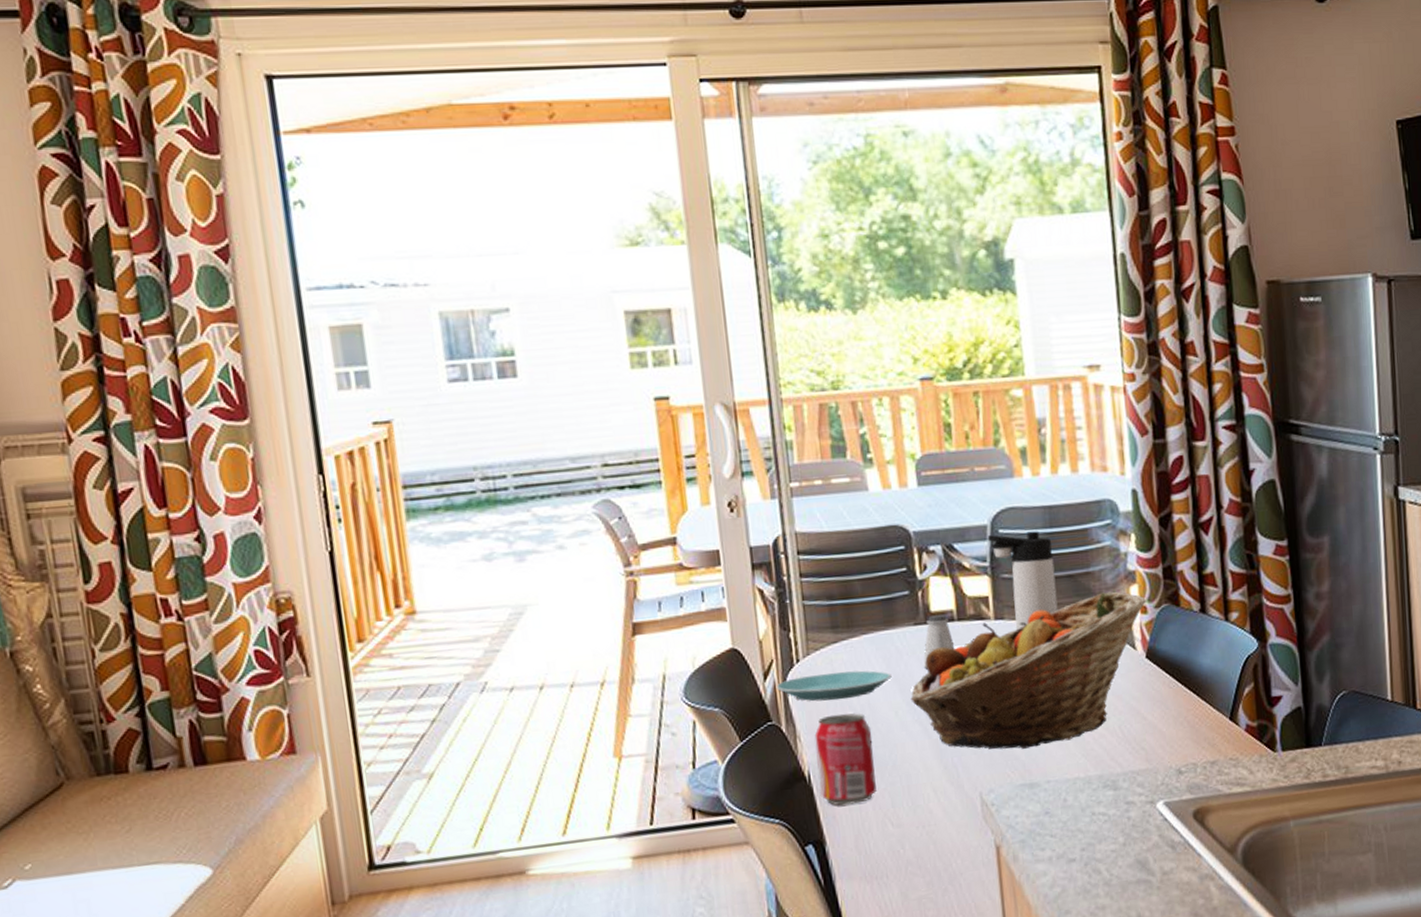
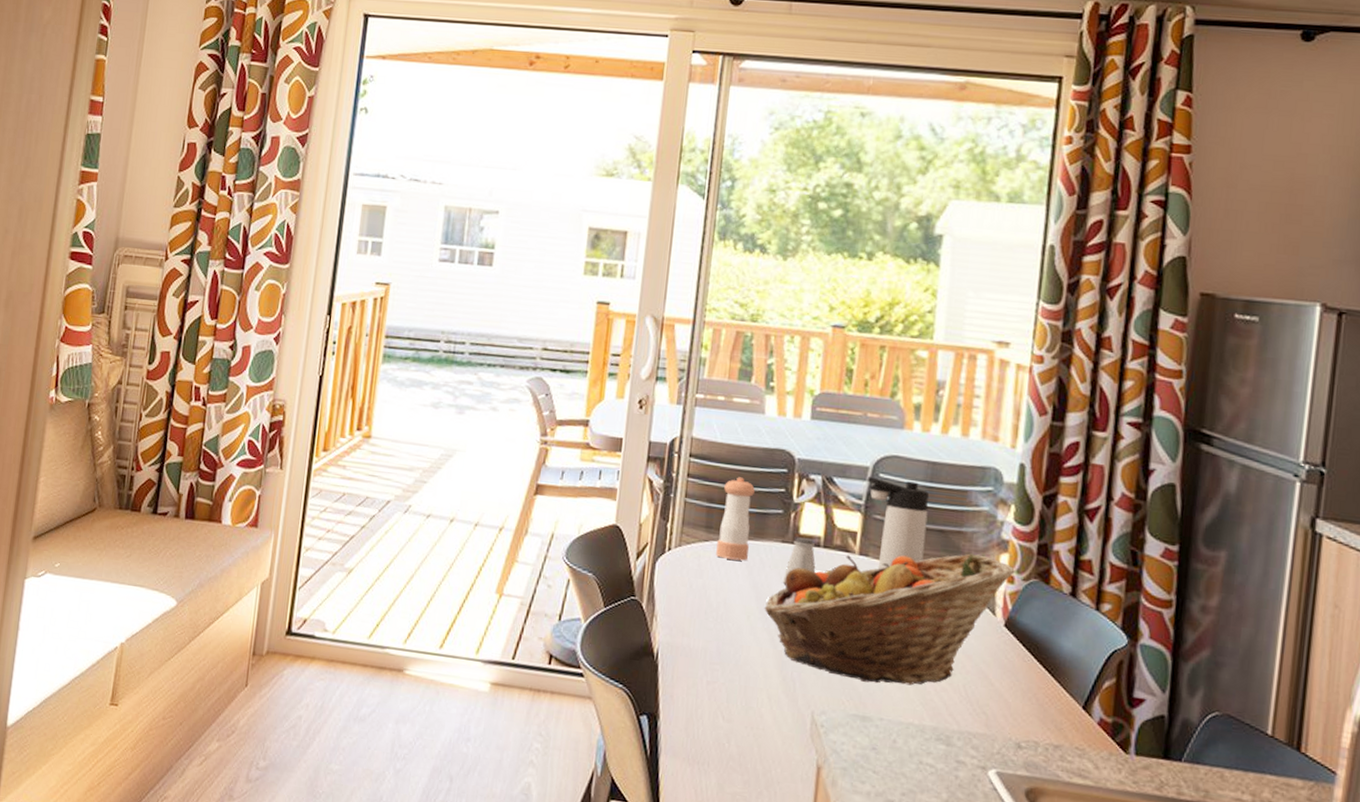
plate: present [776,670,892,702] -> none [645,563,751,594]
beverage can: present [814,713,877,805] -> none [663,604,722,690]
pepper shaker: none [842,565,883,657] -> present [716,477,755,561]

